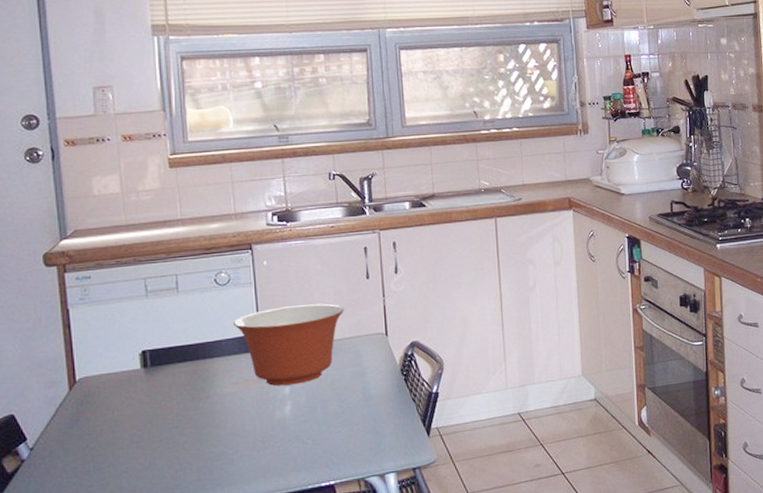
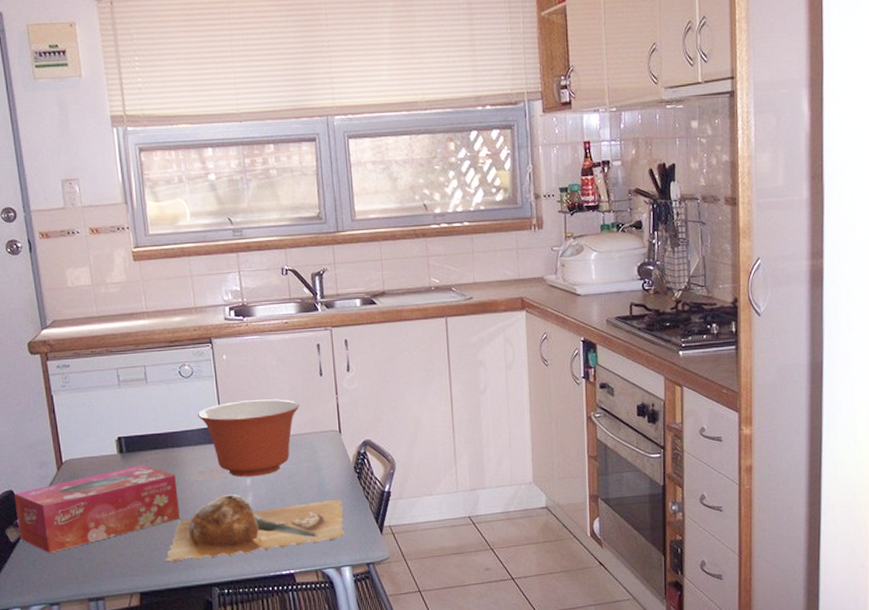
tissue box: none [14,379,209,482] -> present [13,465,180,553]
chopping board: none [189,403,390,482] -> present [164,494,345,562]

